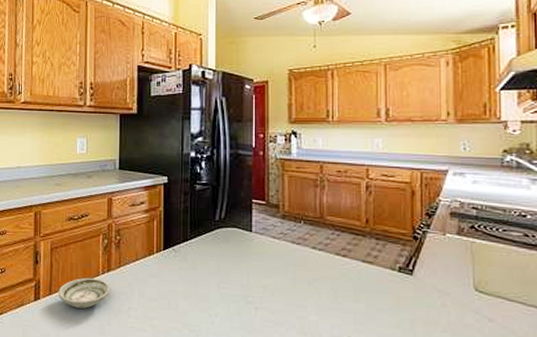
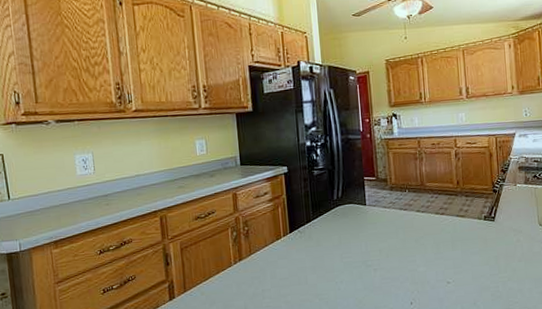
saucer: present [58,277,111,309] -> none [192,269,244,300]

